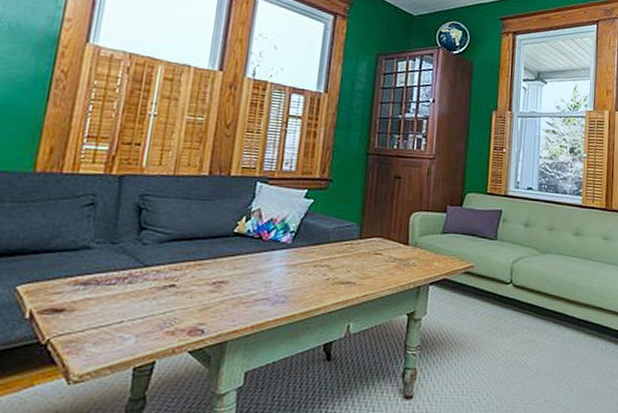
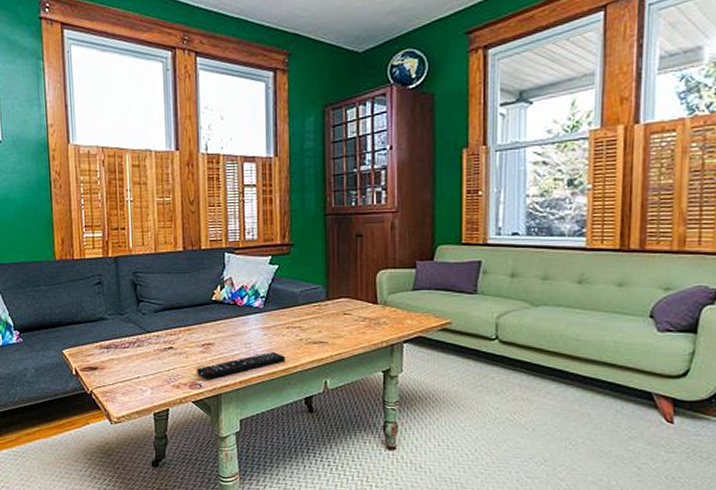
remote control: none [201,293,309,325] -> present [197,352,286,380]

